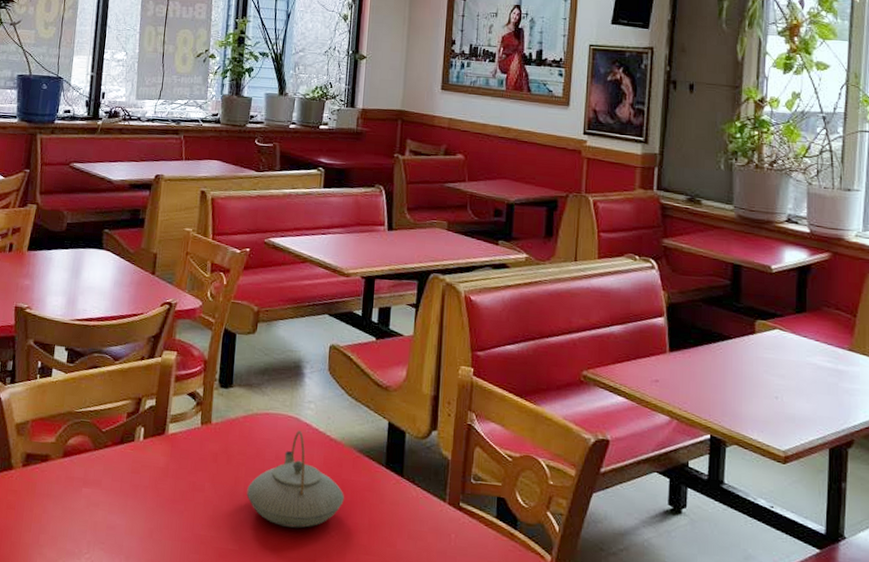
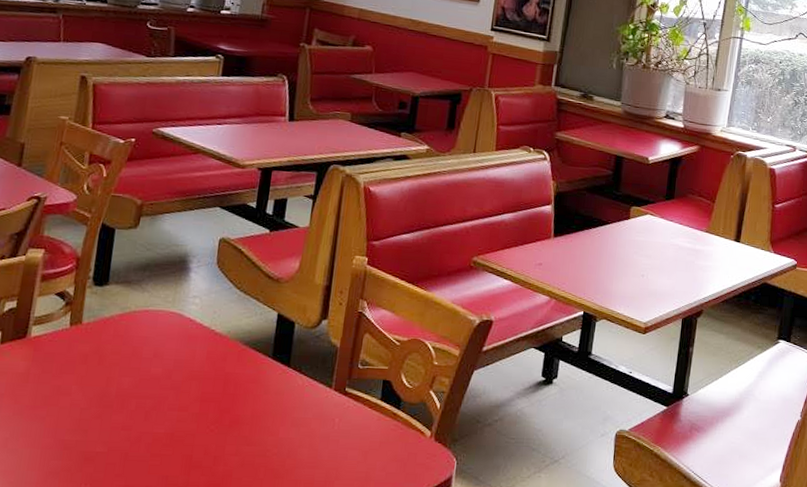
teapot: present [247,430,344,529] -> none [119,326,227,425]

